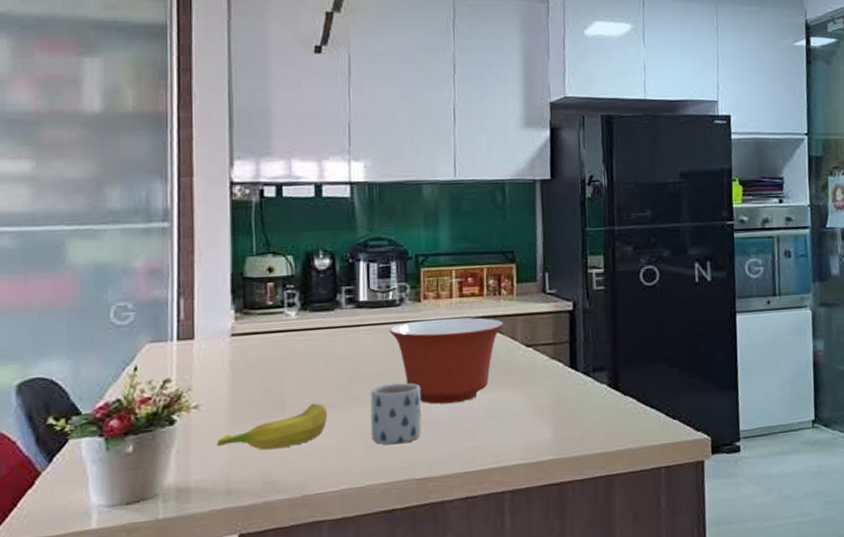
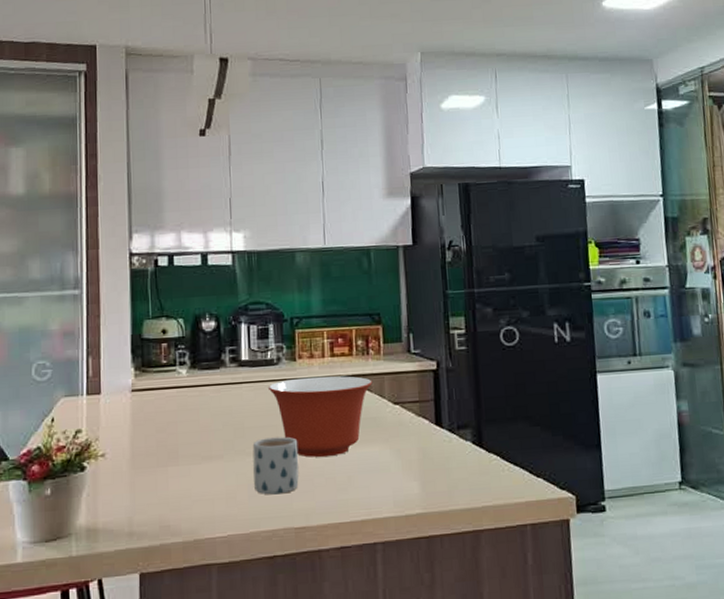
banana: present [217,403,328,451] -> none [121,454,216,497]

